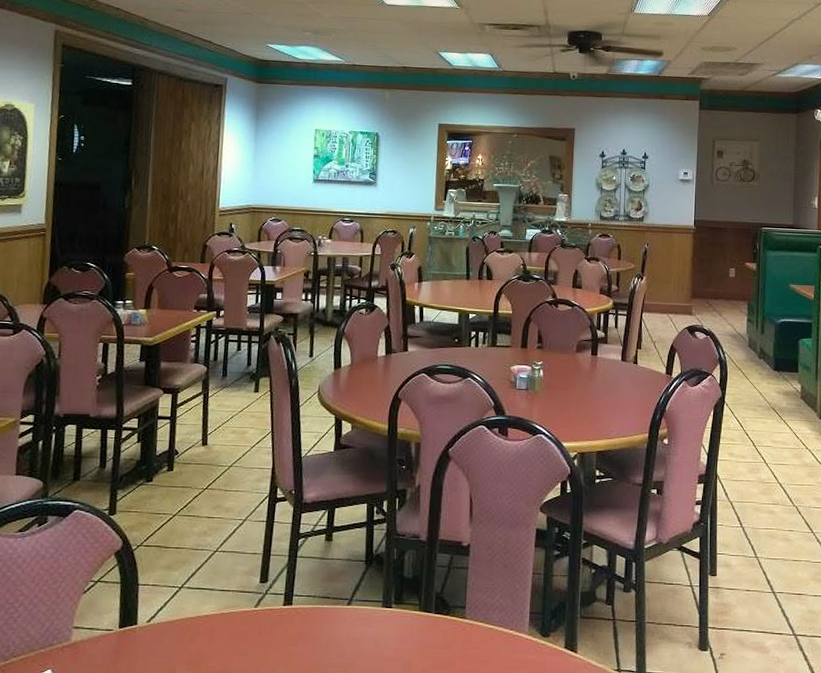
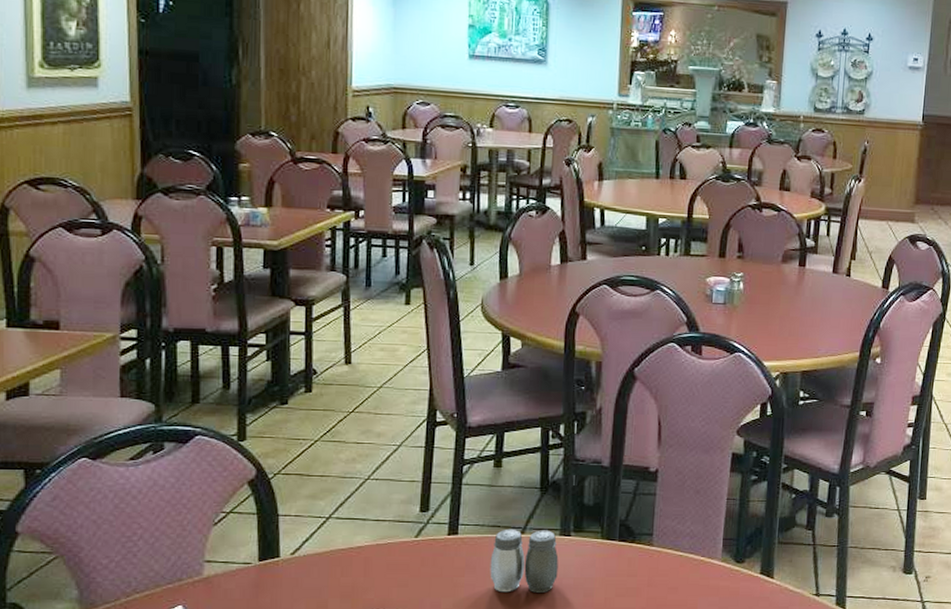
salt and pepper shaker: none [319,600,381,663] -> present [490,529,559,593]

